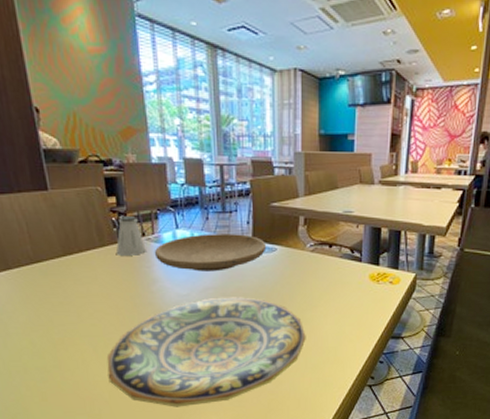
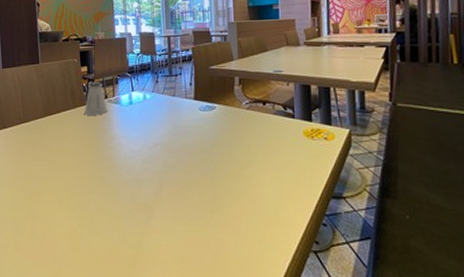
plate: present [106,297,306,407] -> none [70,153,246,265]
plate: present [154,234,267,272] -> none [113,94,207,129]

